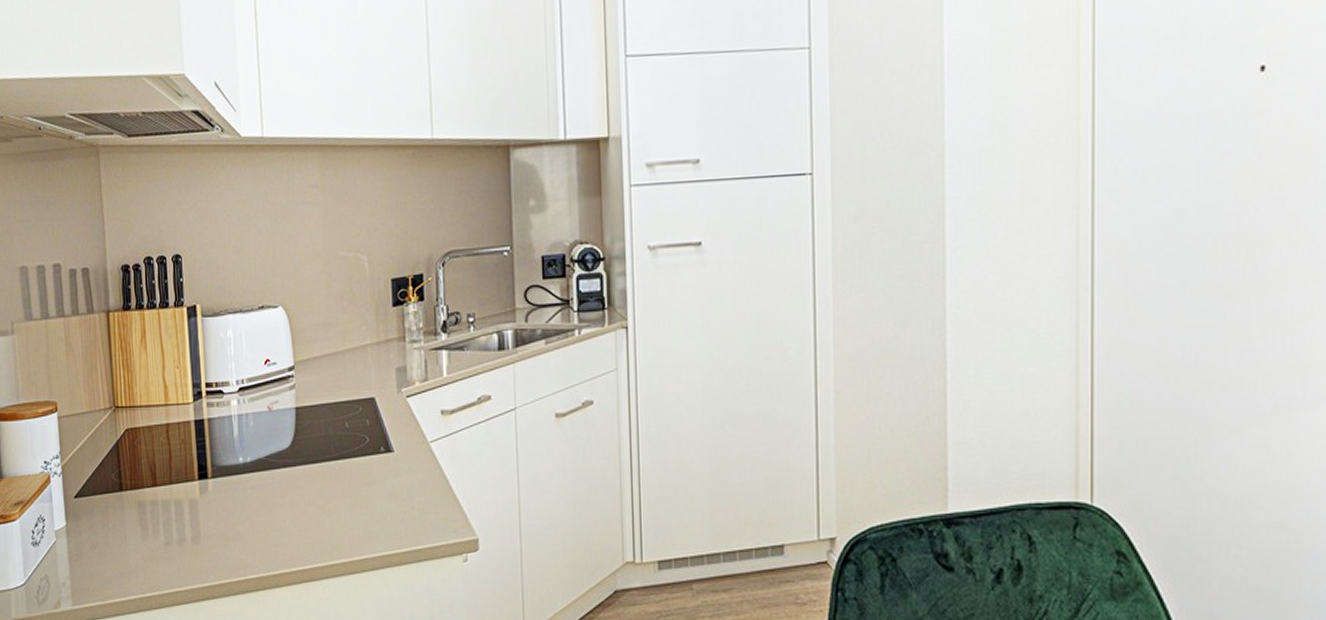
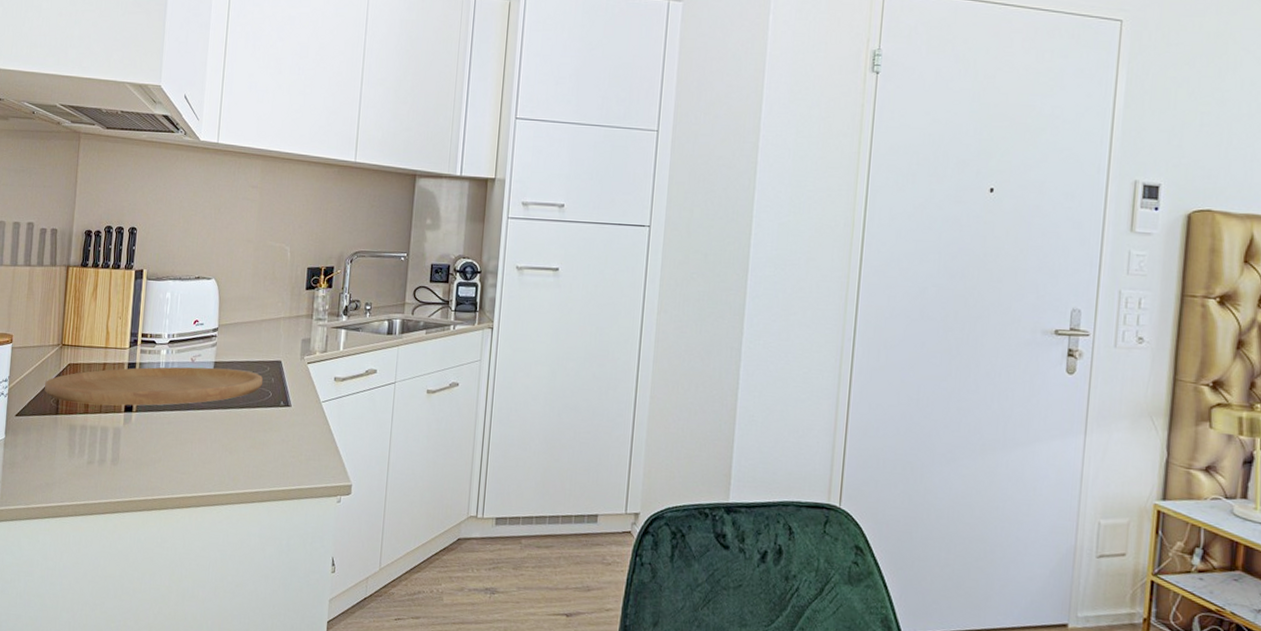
cutting board: none [101,414,357,475] -> present [44,366,263,406]

